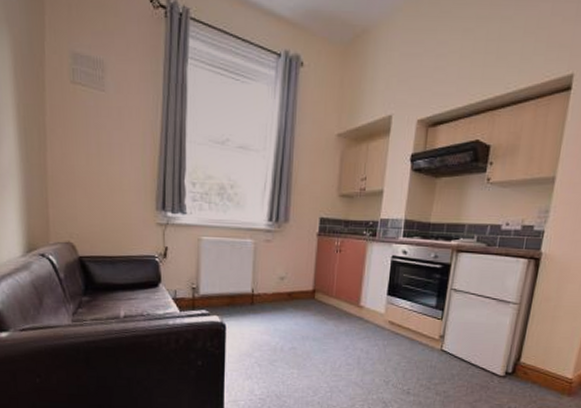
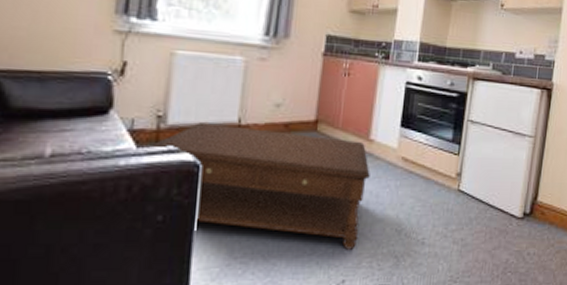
coffee table: none [187,292,361,394] -> present [147,122,370,250]

